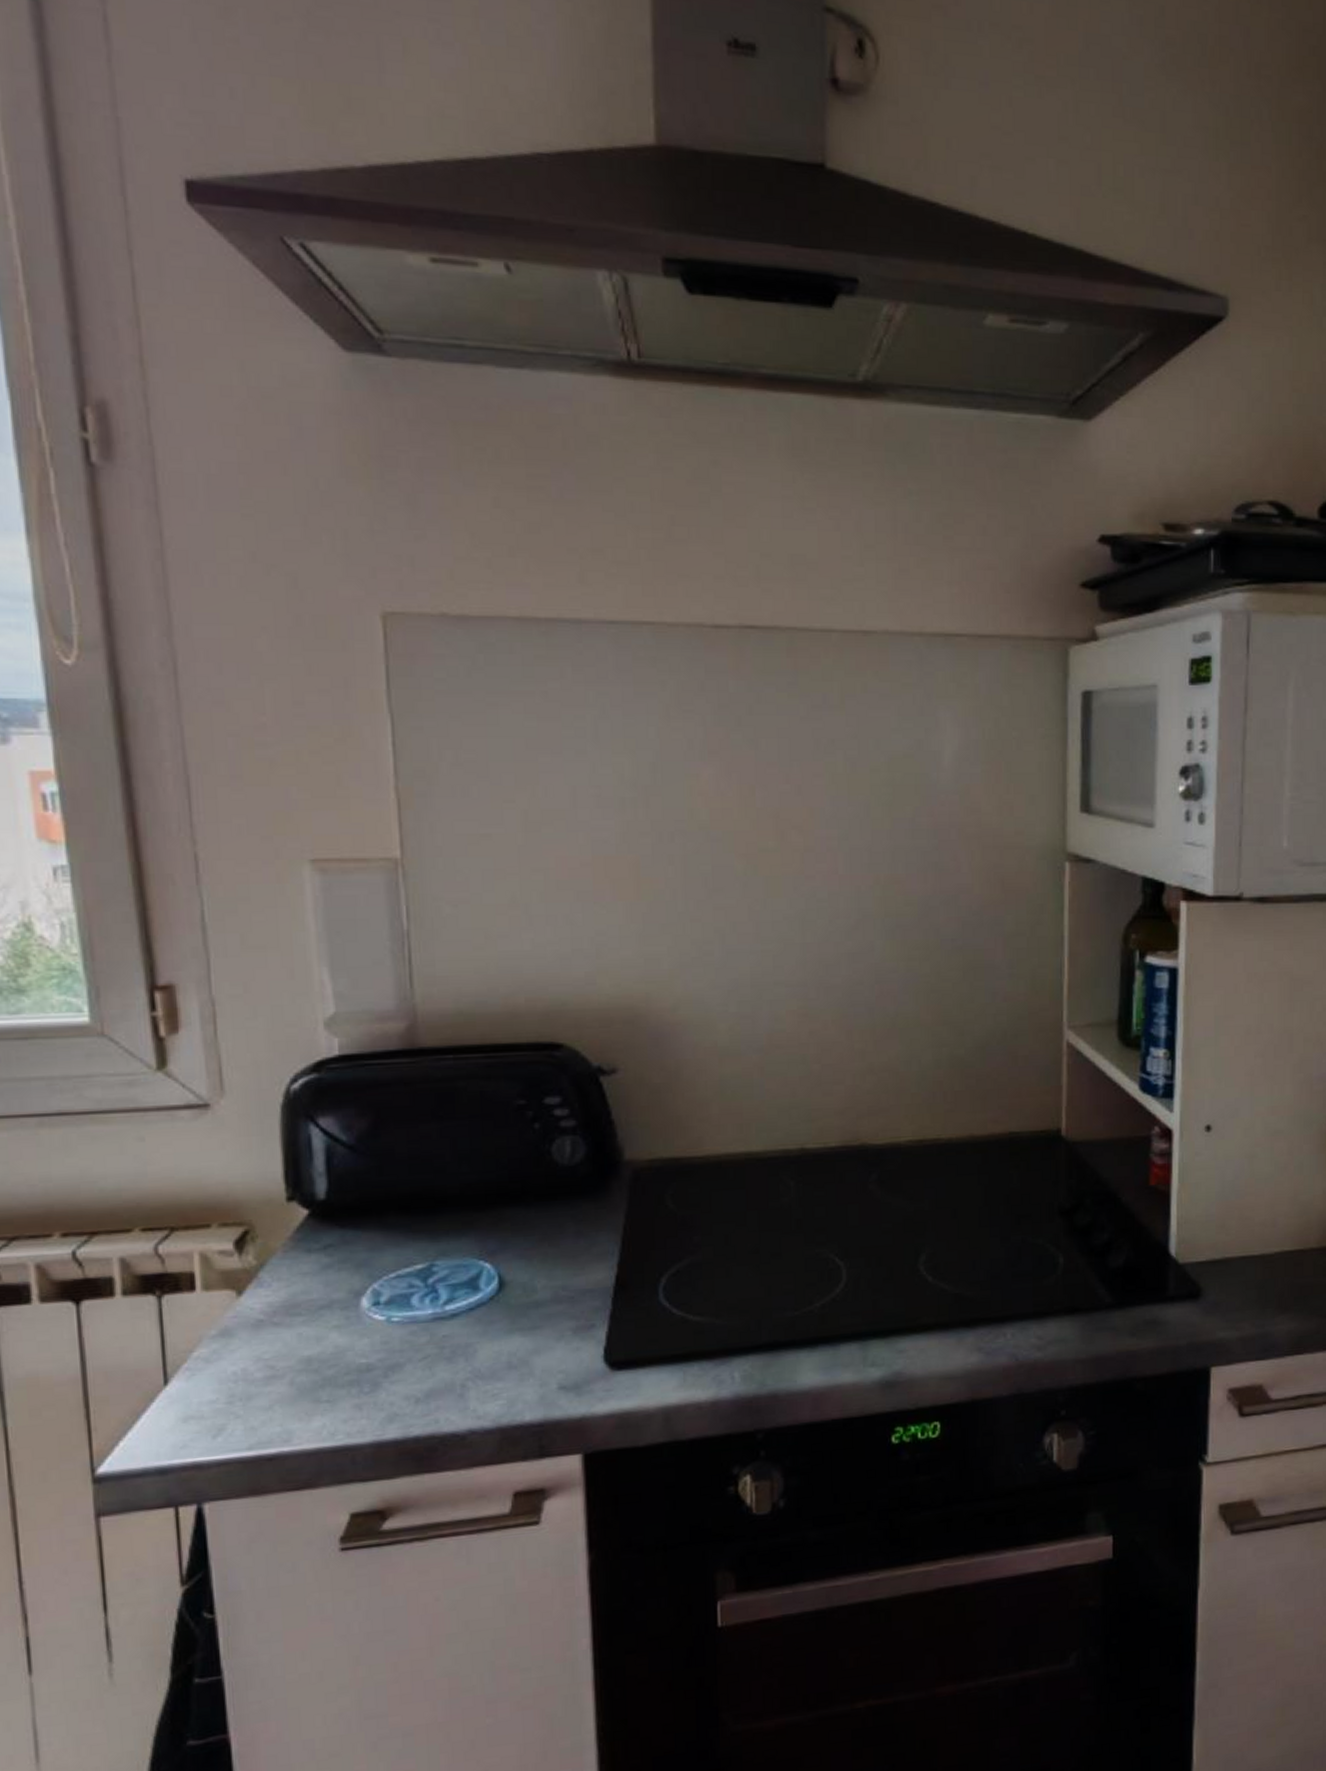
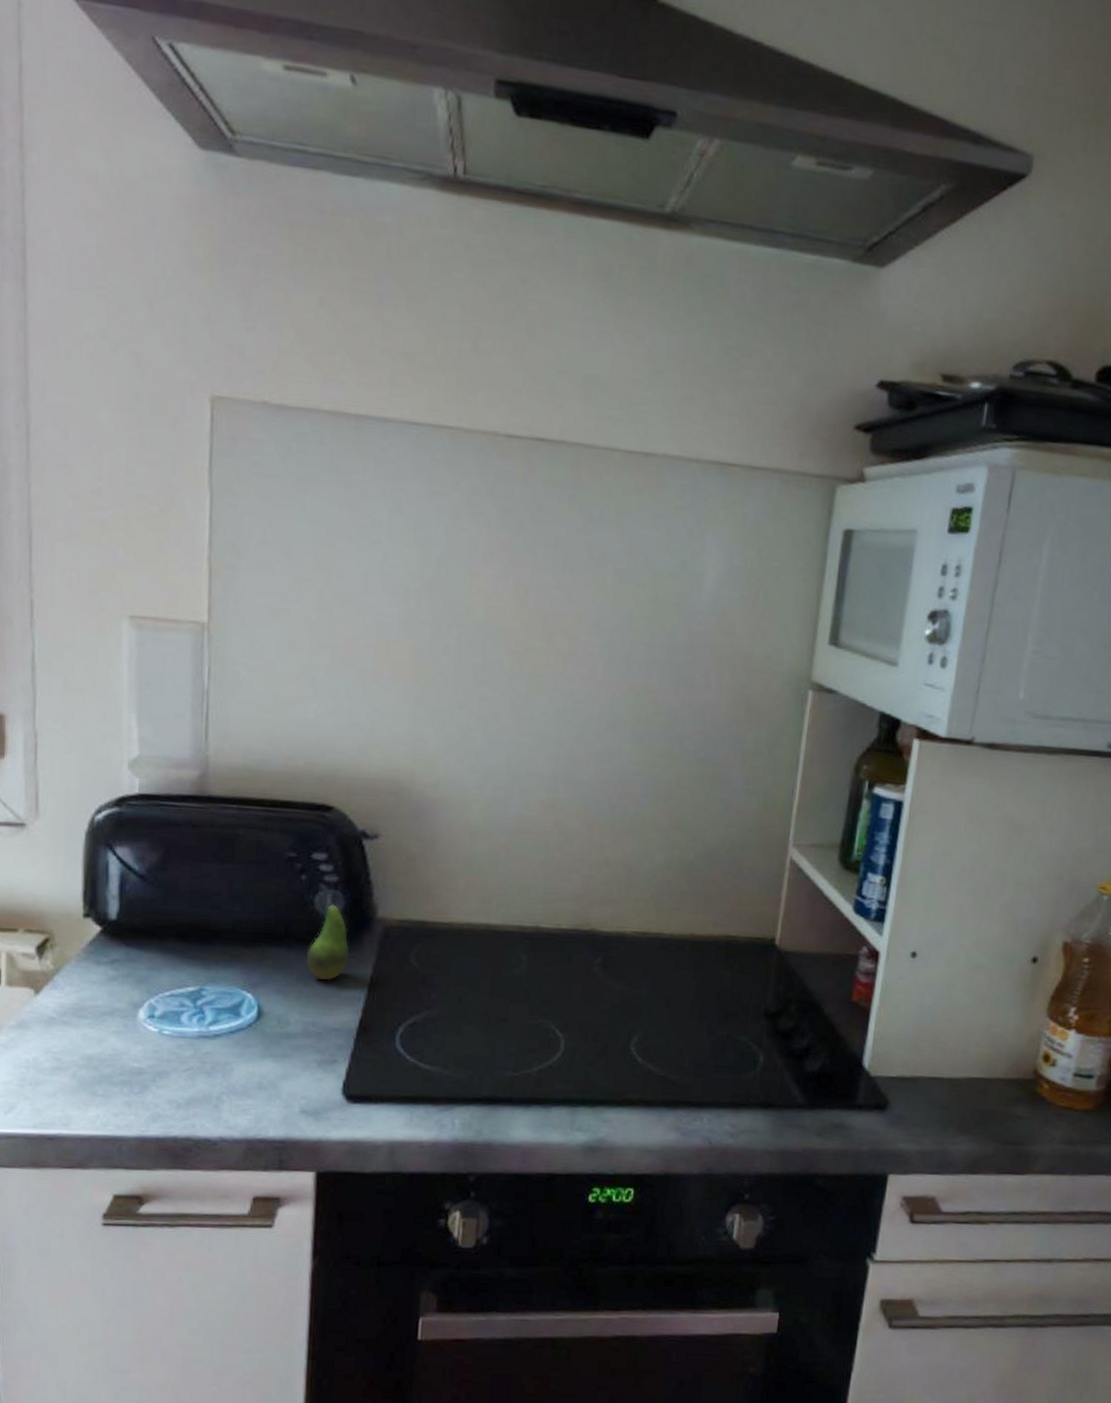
fruit: none [548,1131,598,1238] -> present [305,884,350,981]

